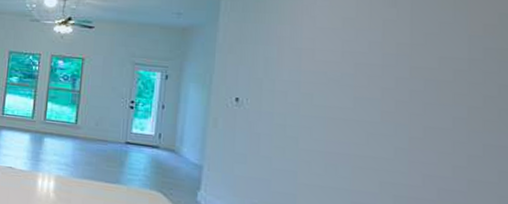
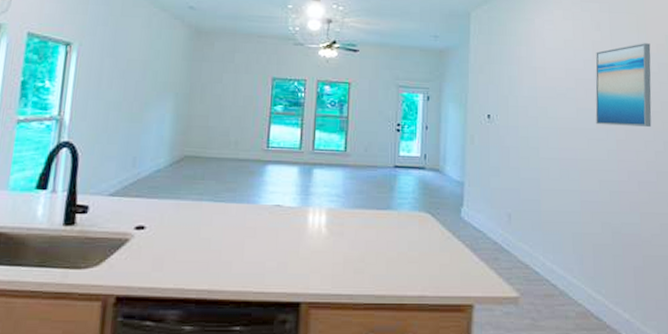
wall art: none [380,22,474,125] -> present [595,43,652,127]

